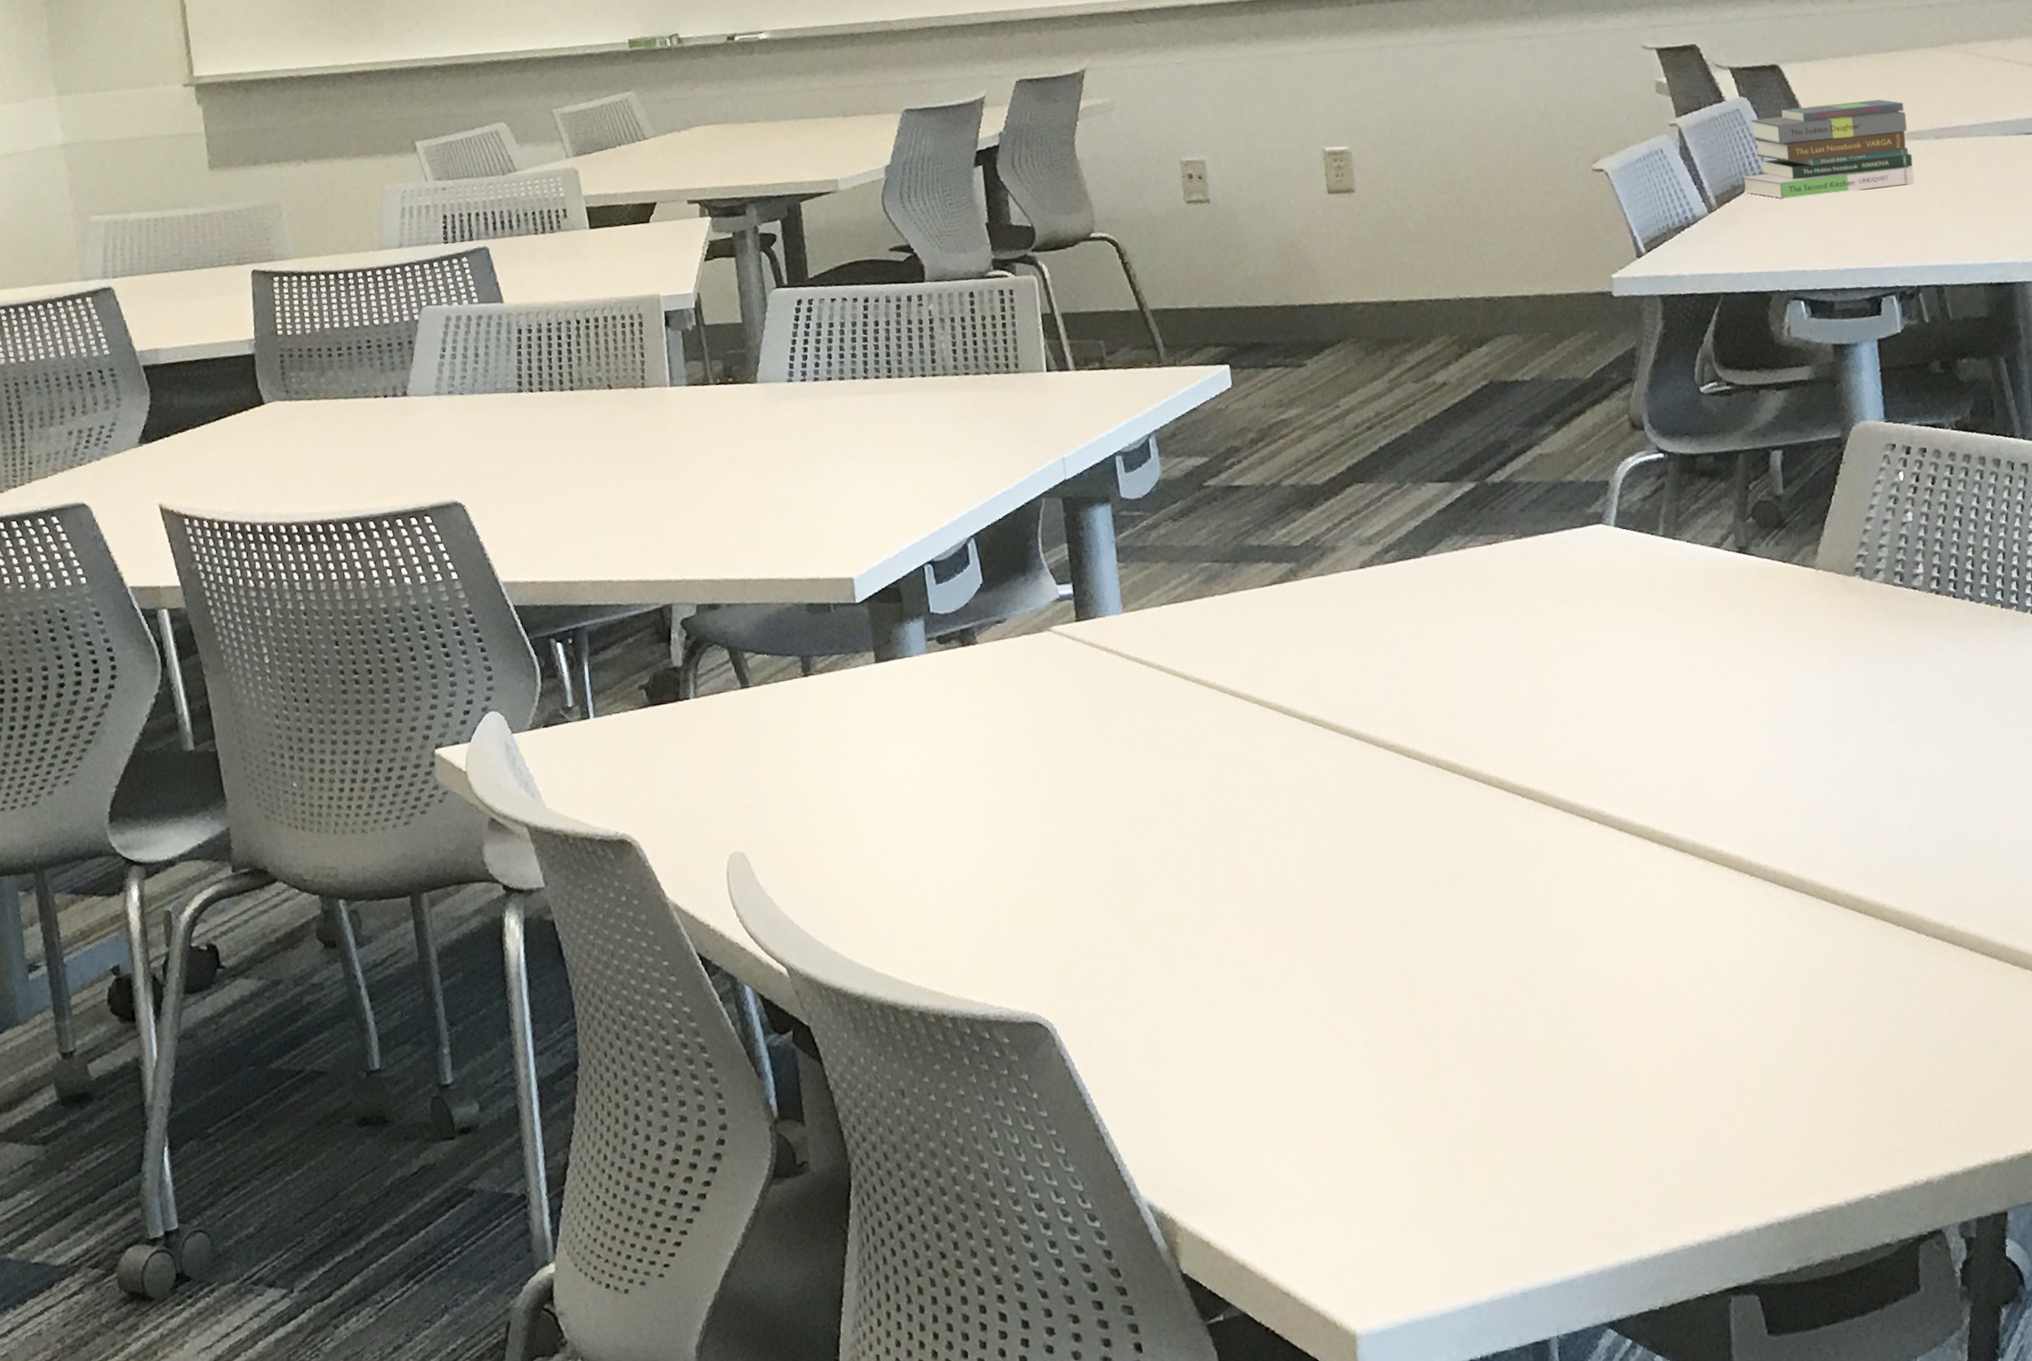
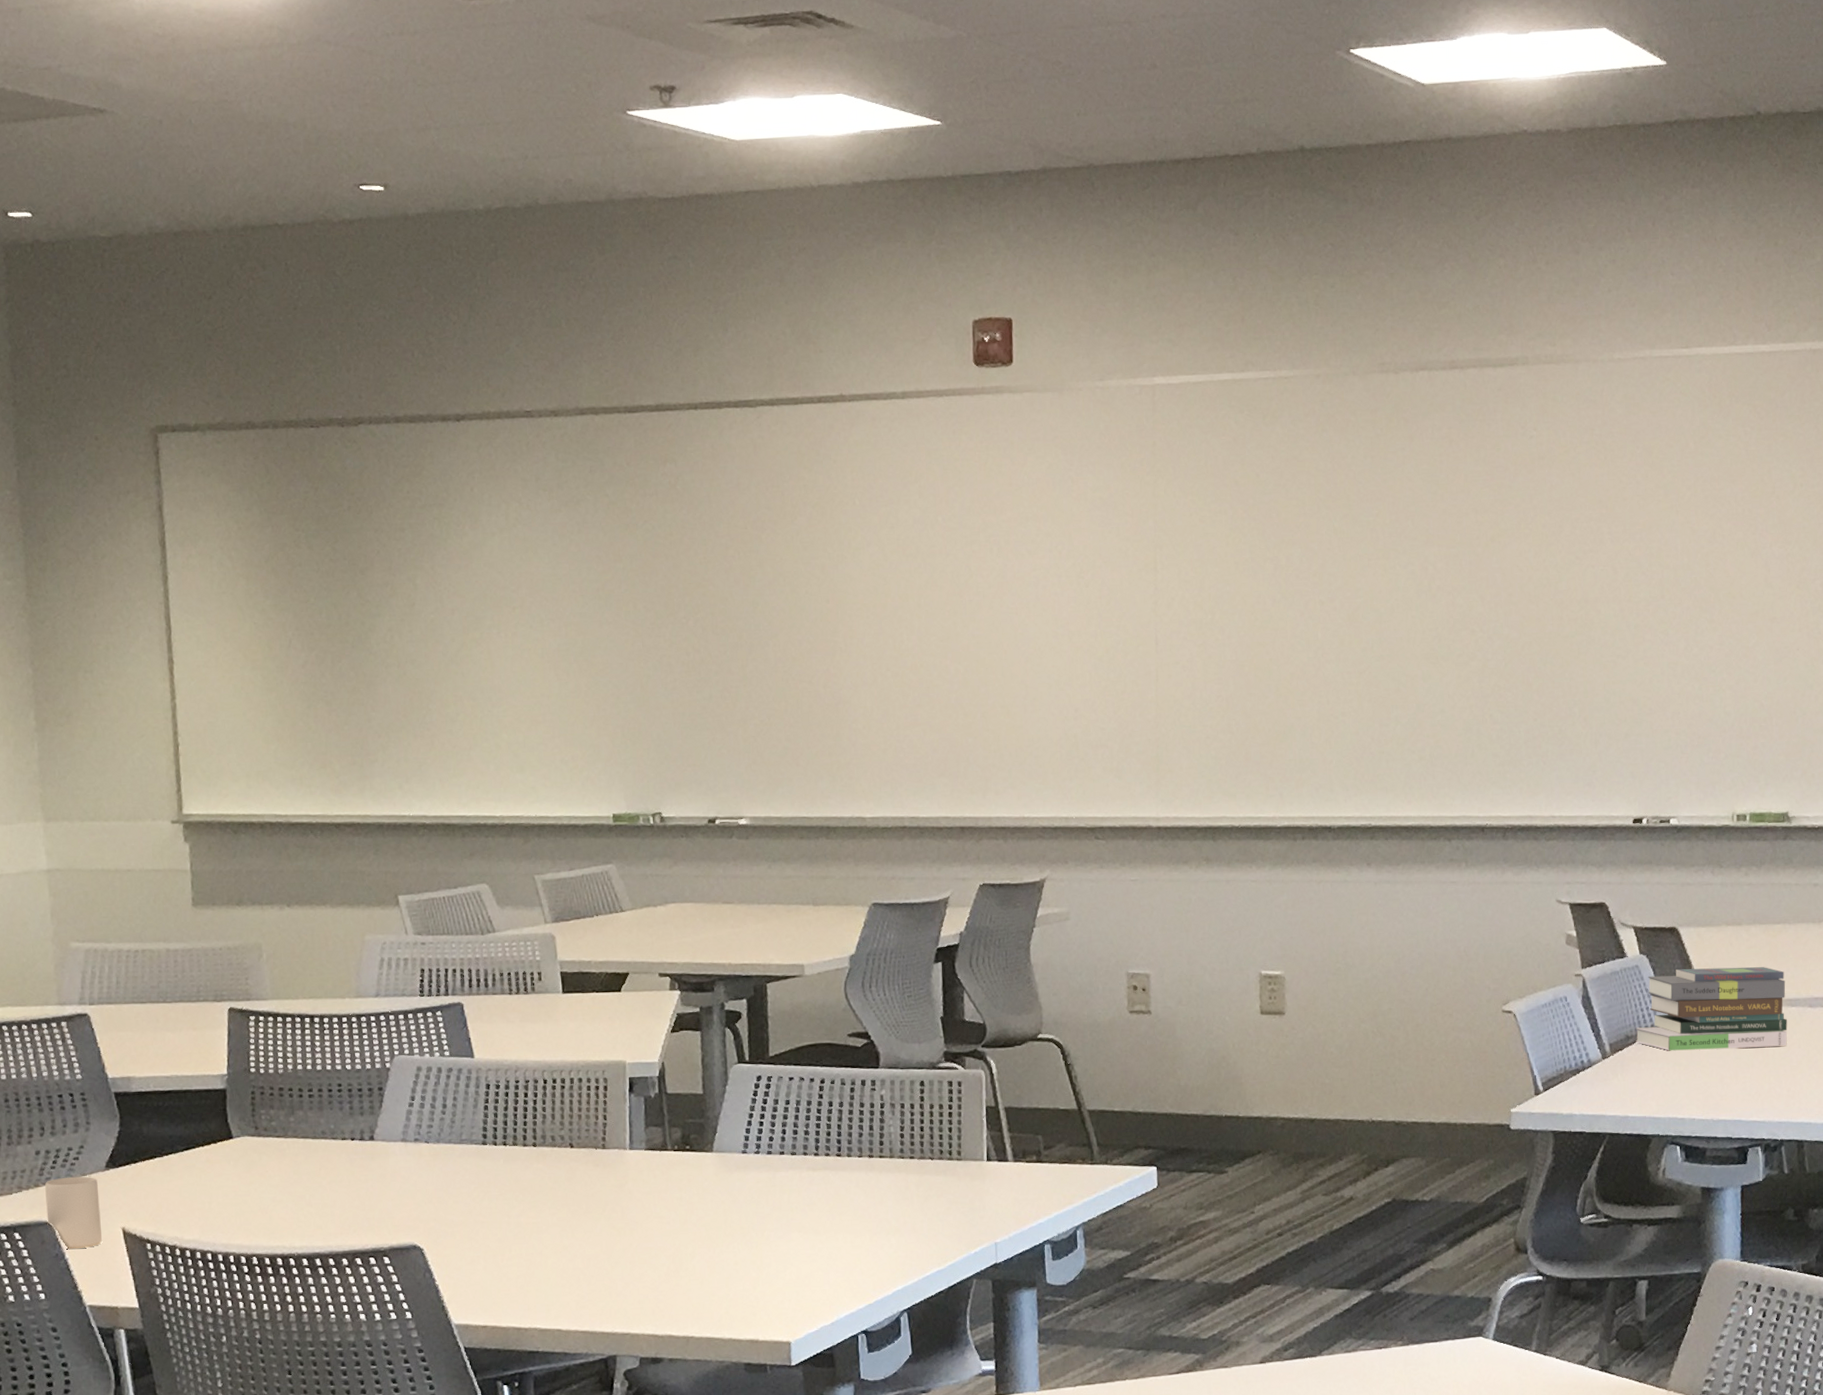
mug: none [79,454,139,530] -> present [45,1176,102,1250]

